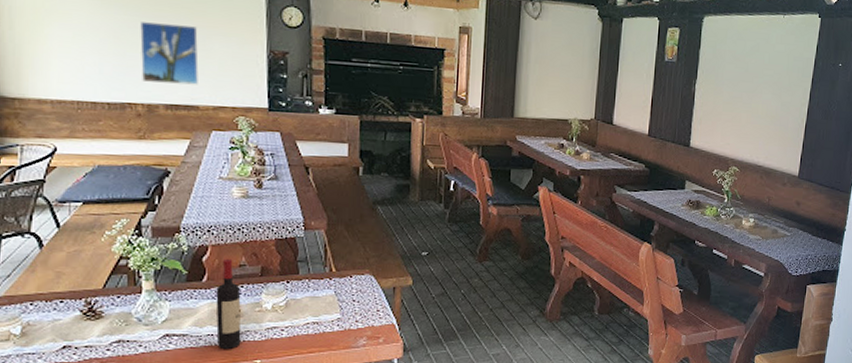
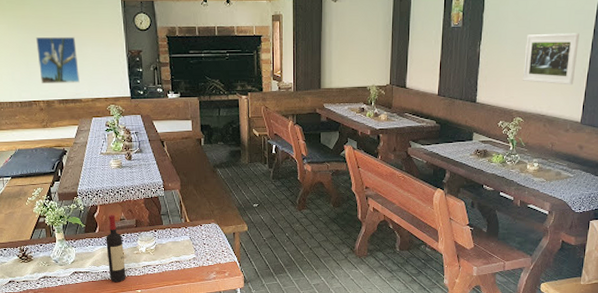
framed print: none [740,77,798,136] -> present [523,33,579,85]

